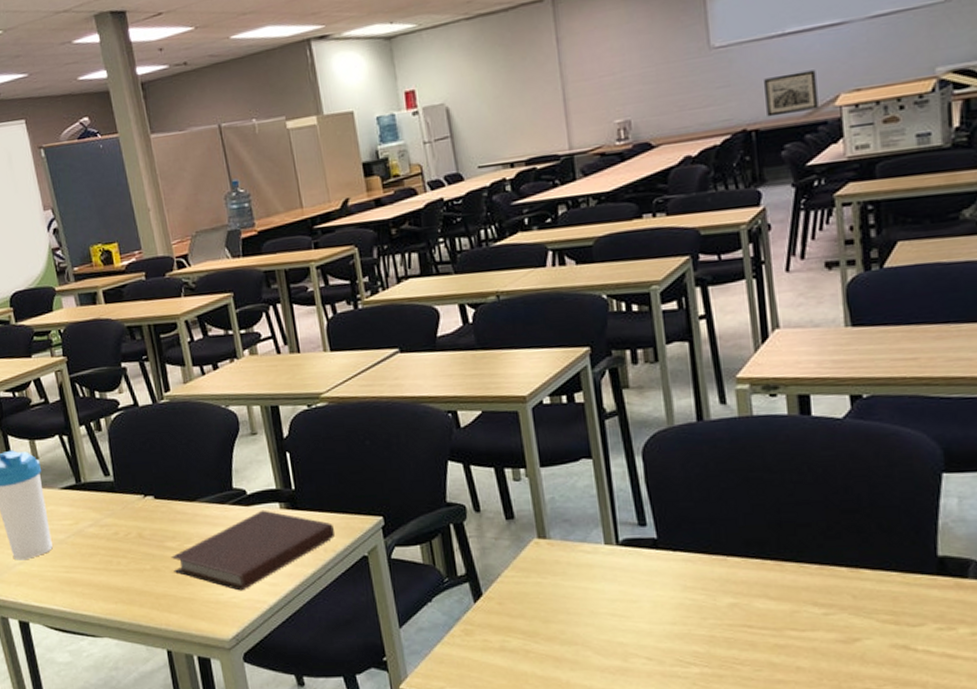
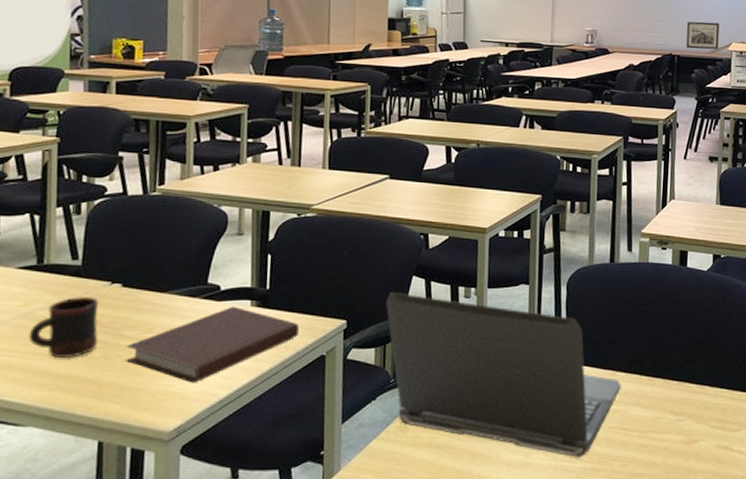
mug: none [84,511,146,572] -> present [28,297,99,358]
laptop computer: none [421,481,738,662] -> present [385,291,621,458]

